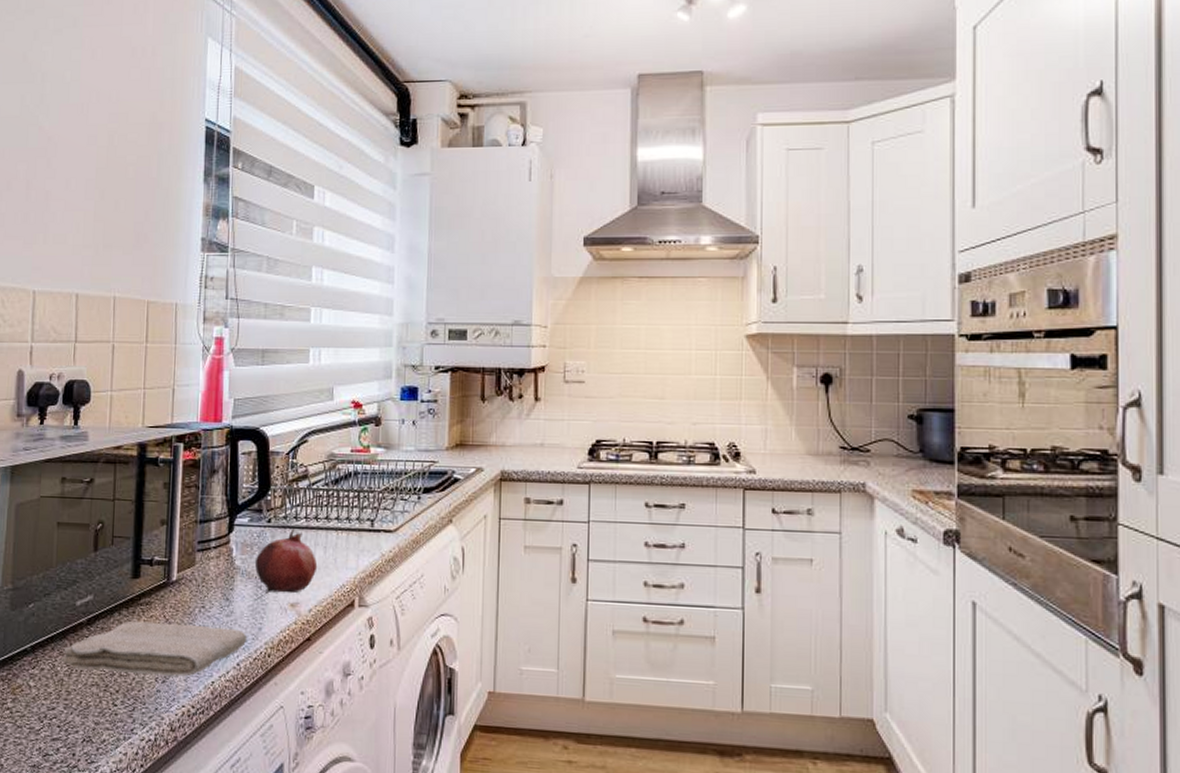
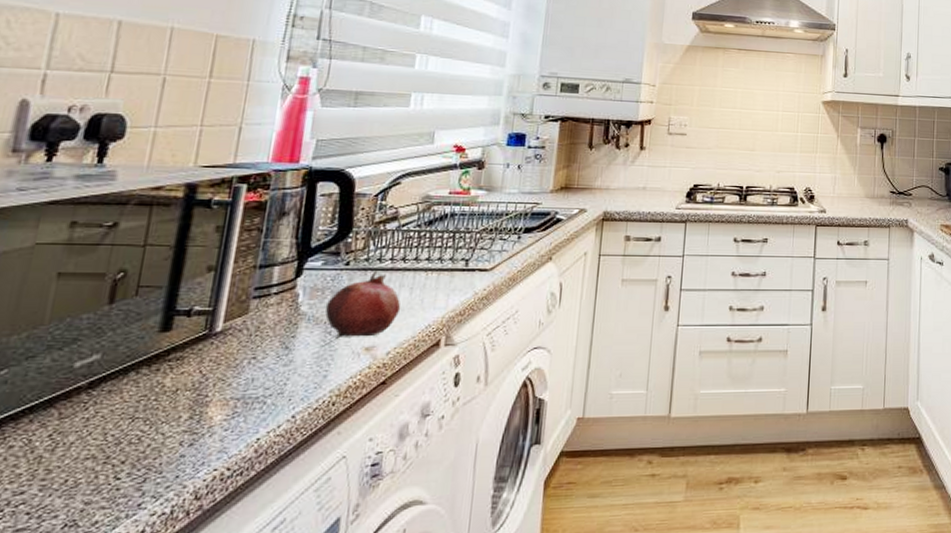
washcloth: present [60,620,248,676] -> none [41,377,308,443]

